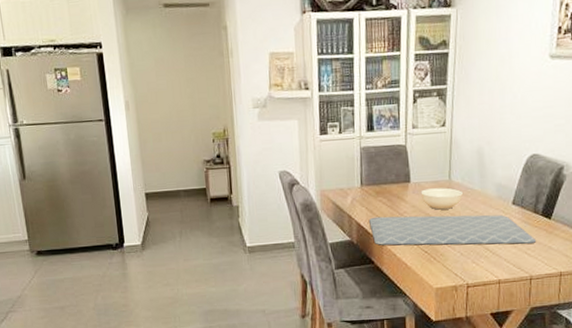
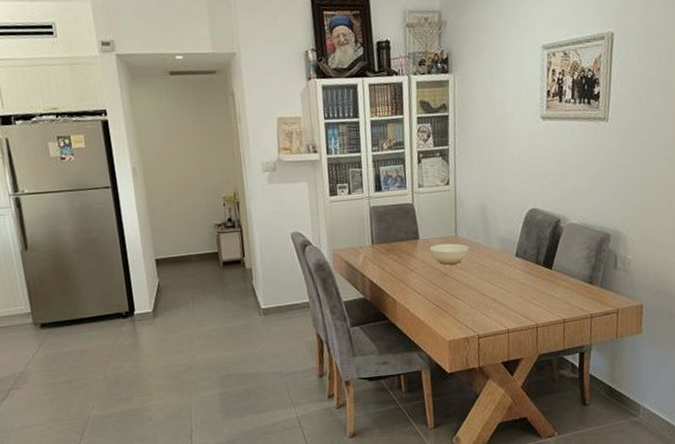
placemat: present [369,214,537,246] -> none [381,267,540,302]

